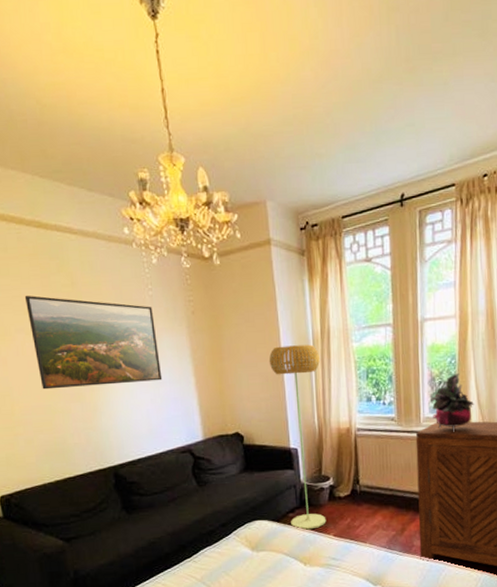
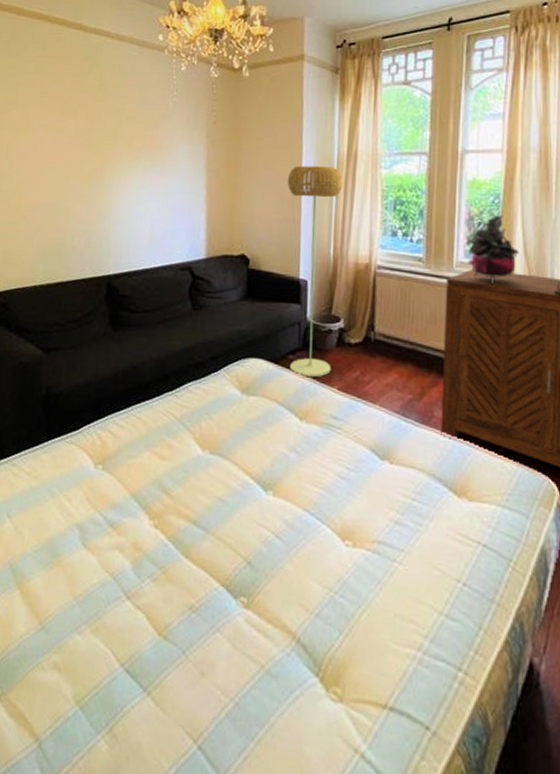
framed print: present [24,295,163,390] -> none [52,93,174,190]

